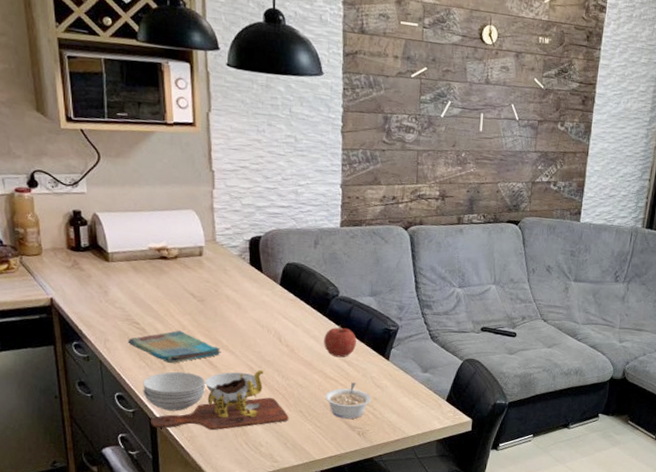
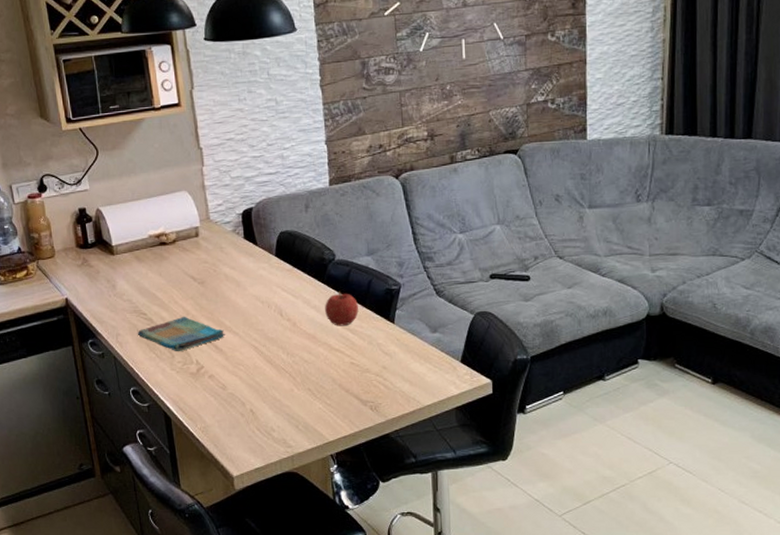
cutting board: present [143,370,289,431] -> none [155,349,298,421]
legume: present [324,382,372,419] -> none [332,352,381,393]

